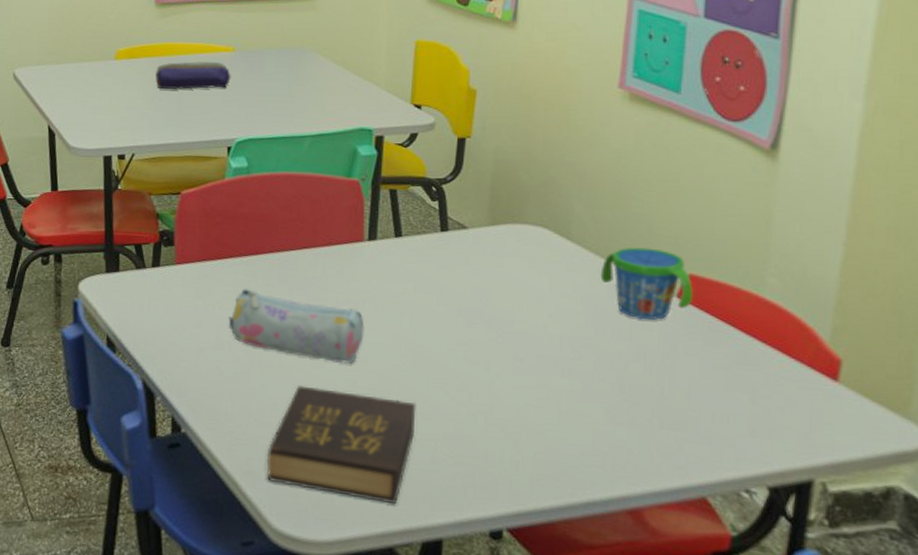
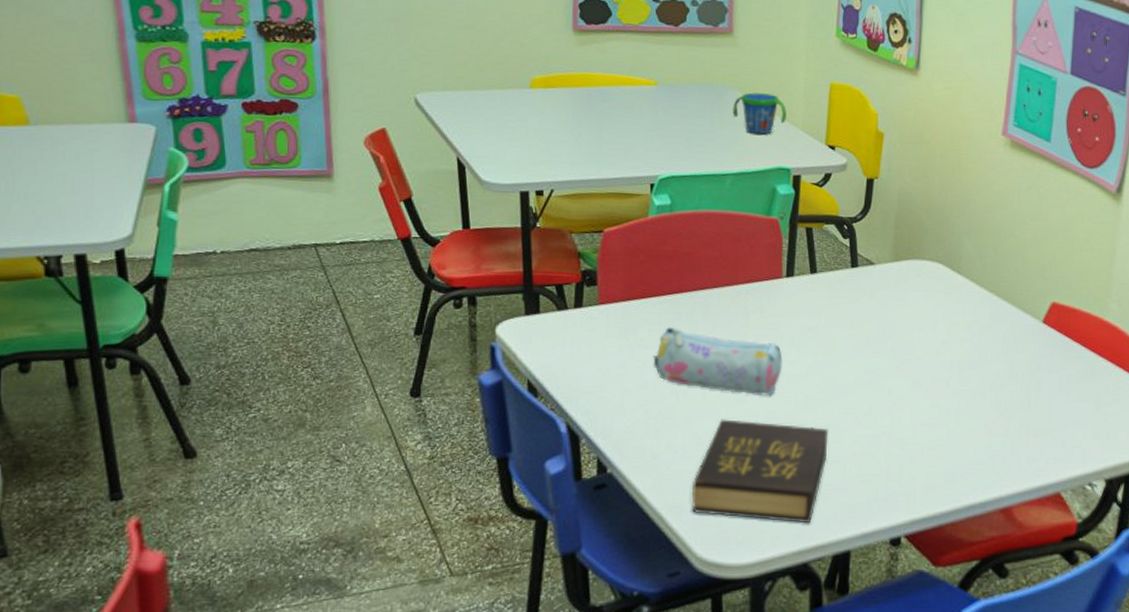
pencil case: present [155,62,231,90] -> none [574,94,653,123]
snack cup: none [311,54,368,96] -> present [732,92,786,135]
snack cup: present [600,247,694,320] -> none [984,279,1056,344]

